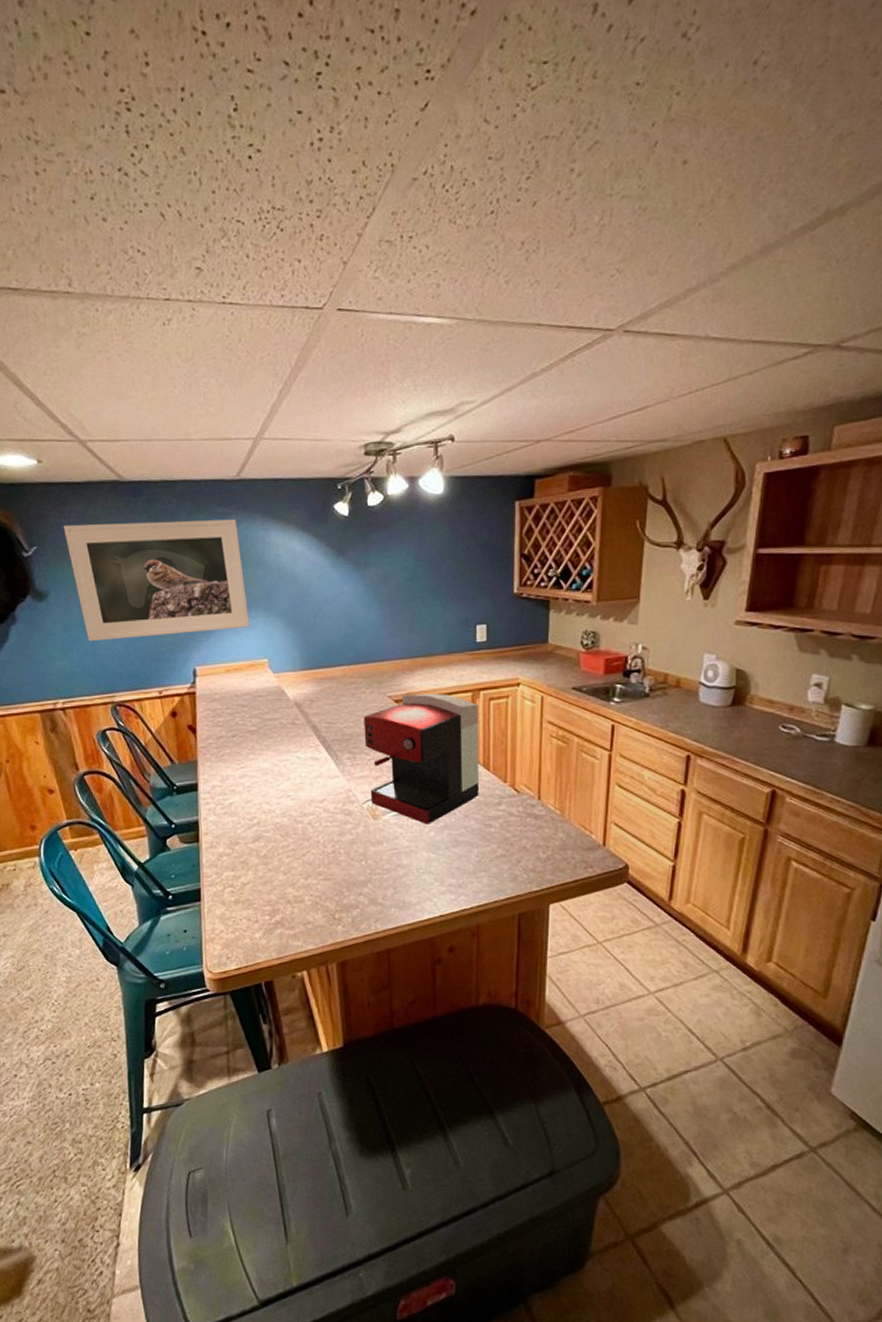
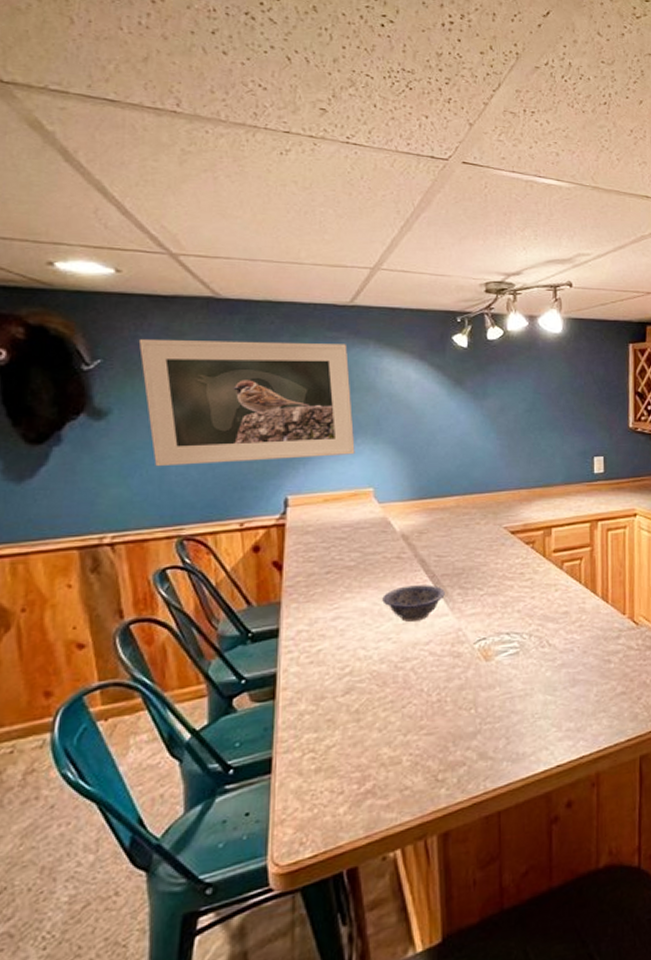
bowl: none [281,749,336,781] -> present [382,585,445,622]
coffee maker: present [364,693,480,824] -> none [477,524,598,664]

